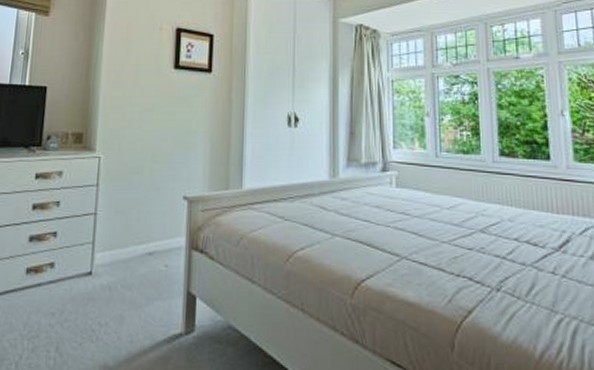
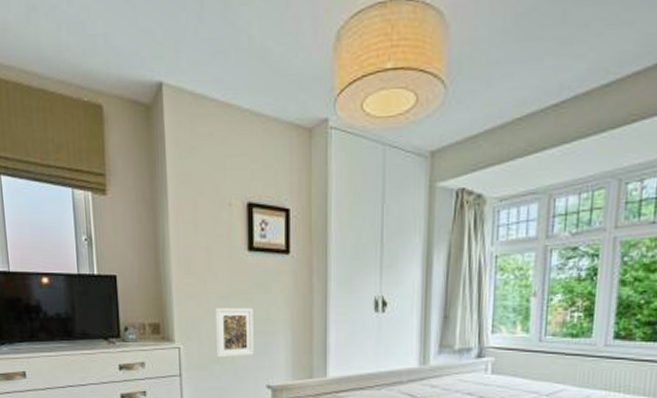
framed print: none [135,120,175,168] -> present [214,308,254,358]

